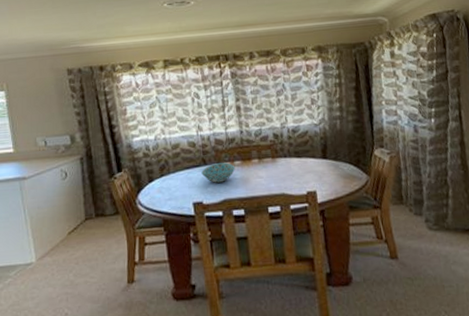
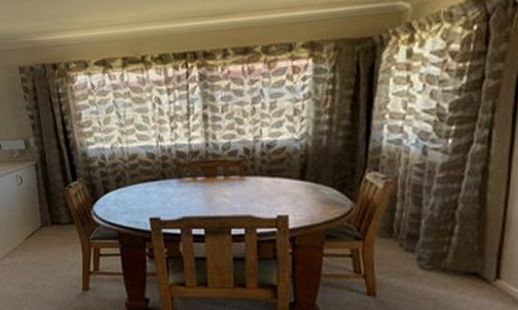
bowl: present [201,162,236,183] -> none [160,177,198,199]

